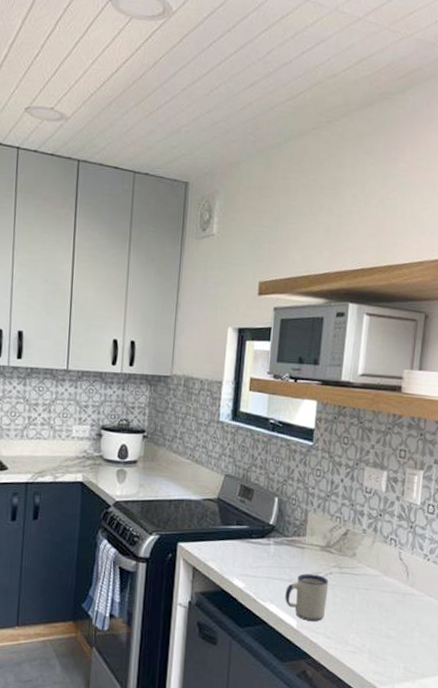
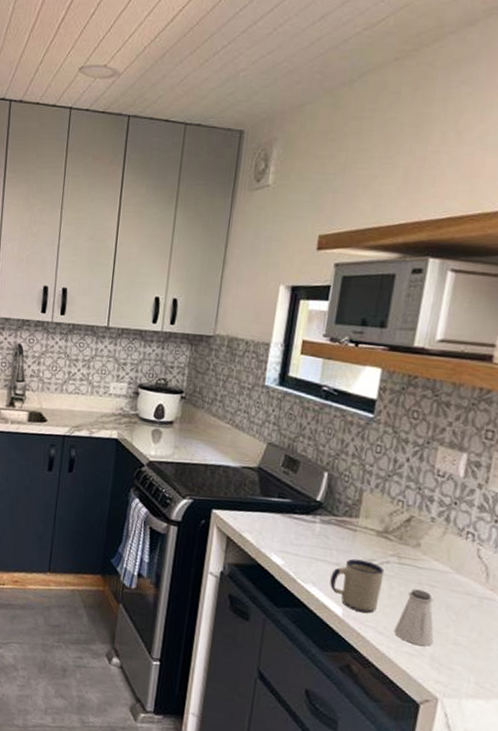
saltshaker: none [339,594,371,643] -> present [393,589,434,646]

